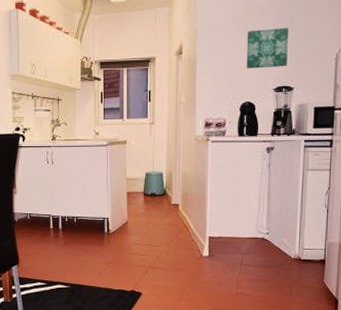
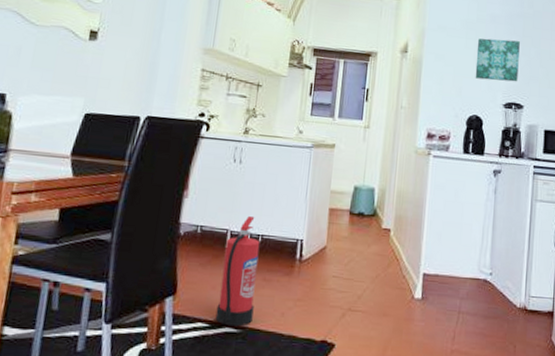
fire extinguisher: none [49,203,77,284] -> present [215,215,260,327]

